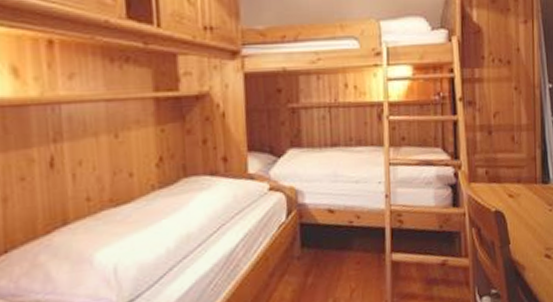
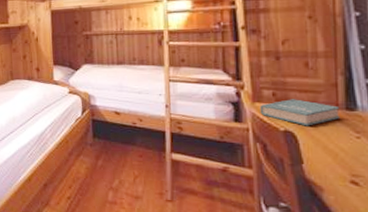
book: none [475,176,538,204] -> present [259,99,341,126]

